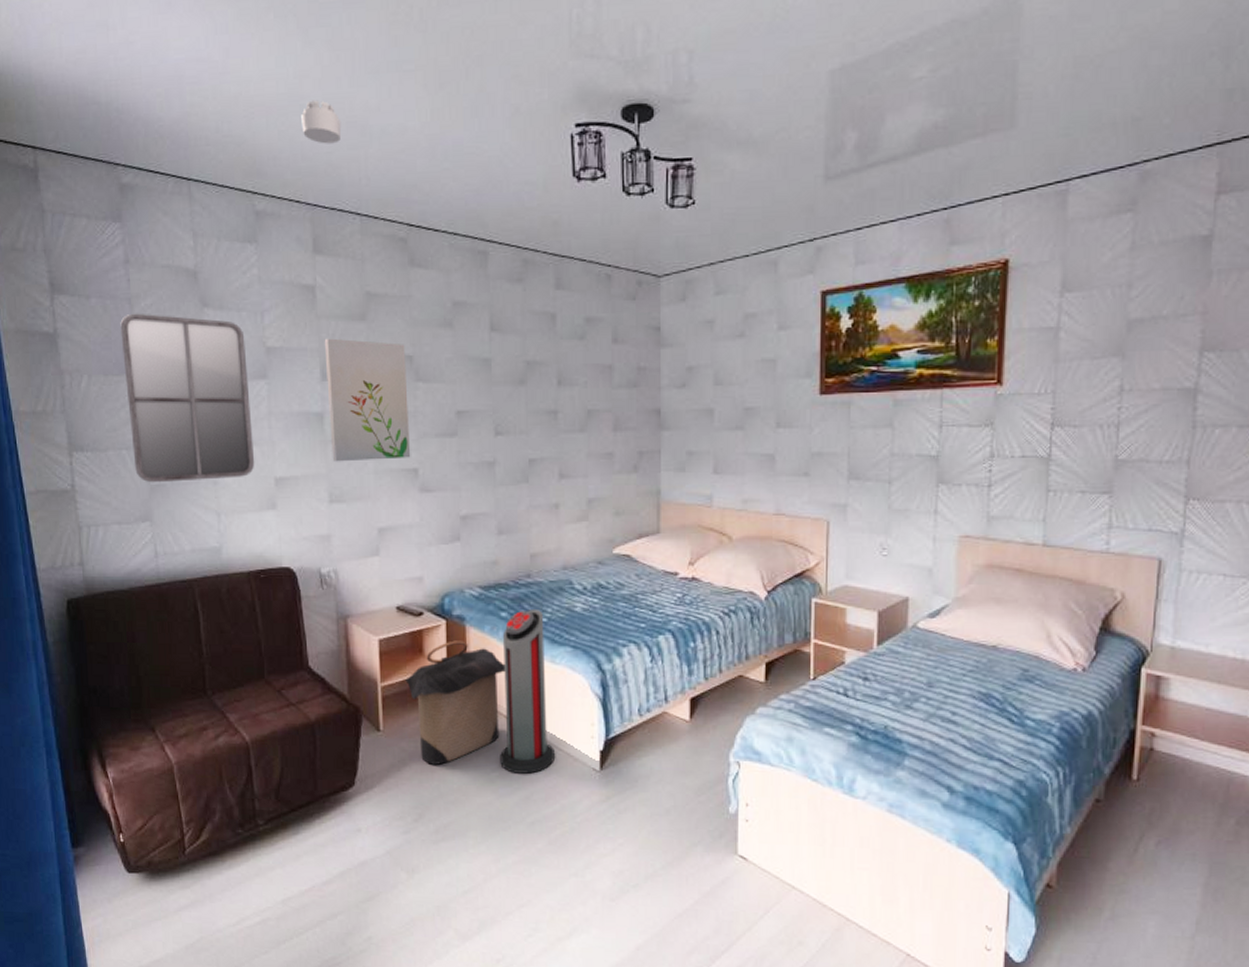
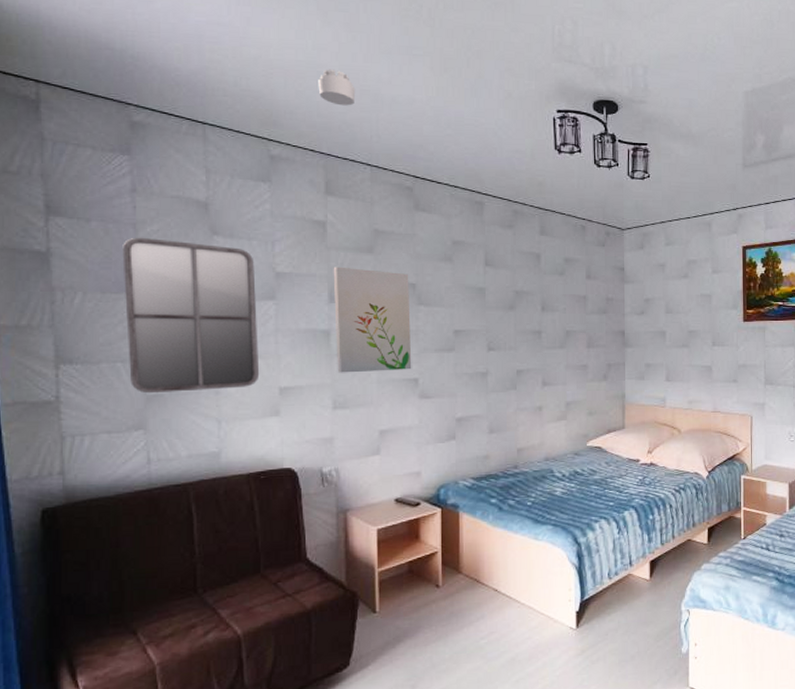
laundry hamper: present [404,640,506,765] -> none [401,525,495,639]
air purifier: present [500,608,556,774] -> none [489,494,538,639]

